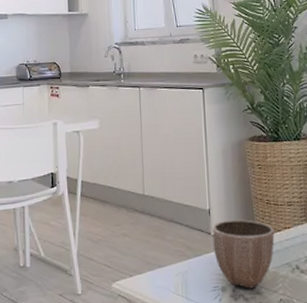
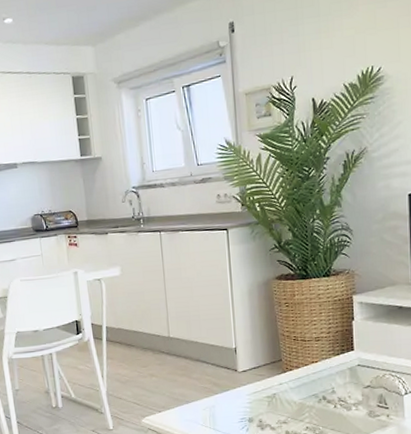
decorative bowl: present [212,219,275,289] -> none [239,356,302,419]

